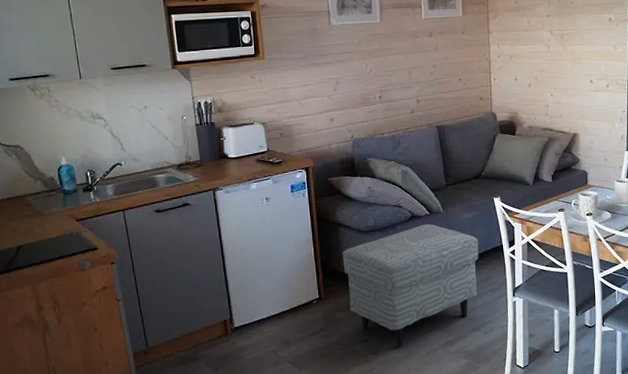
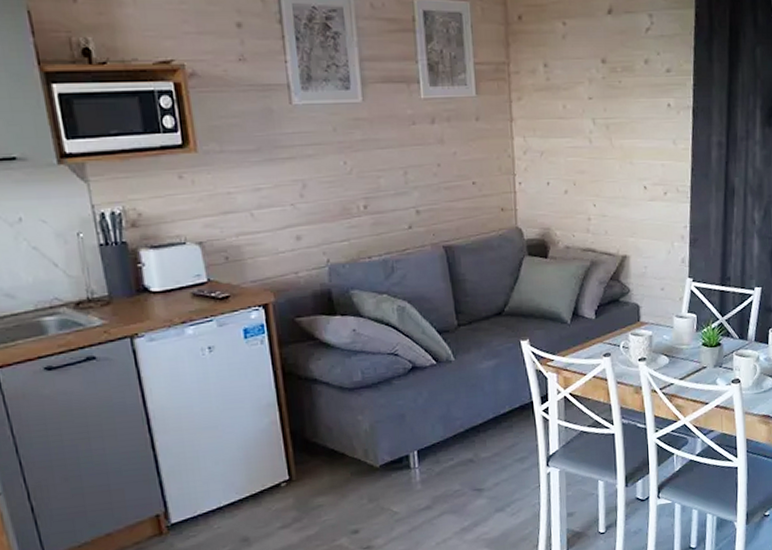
footstool: present [342,223,479,348] -> none [319,376,502,539]

